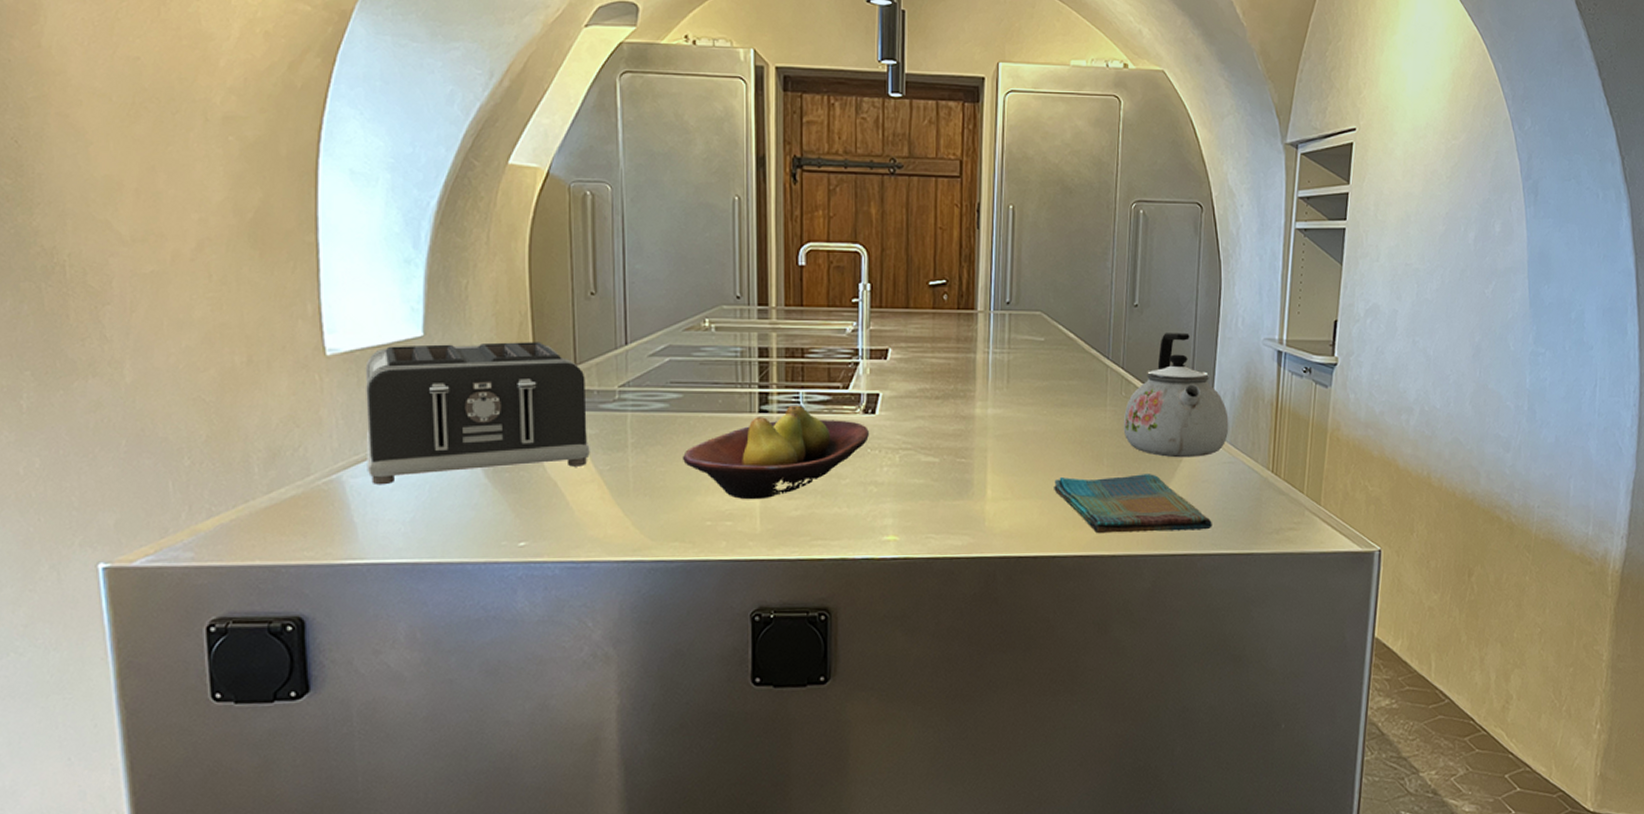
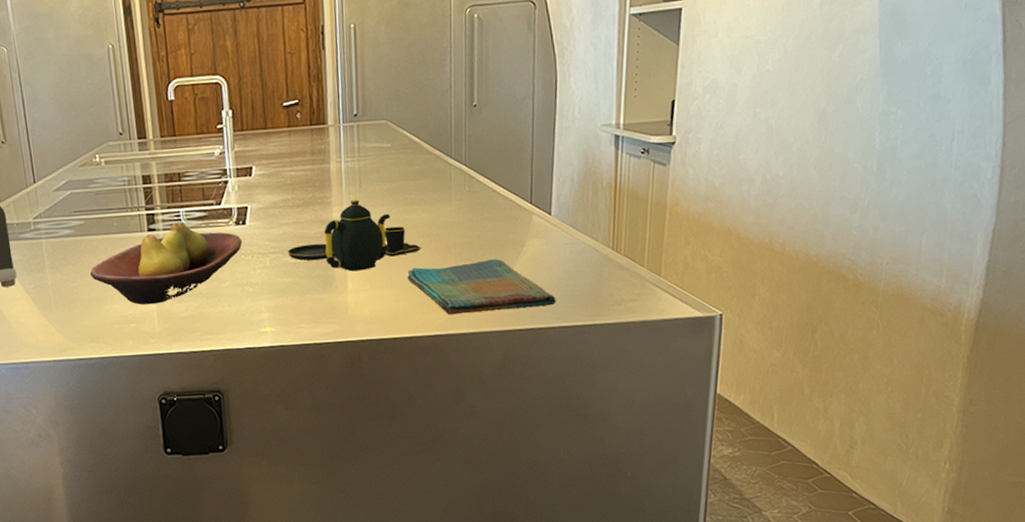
teapot: none [920,395,1071,477] -> present [287,199,421,272]
kettle: present [1123,332,1229,458] -> none [468,126,569,243]

